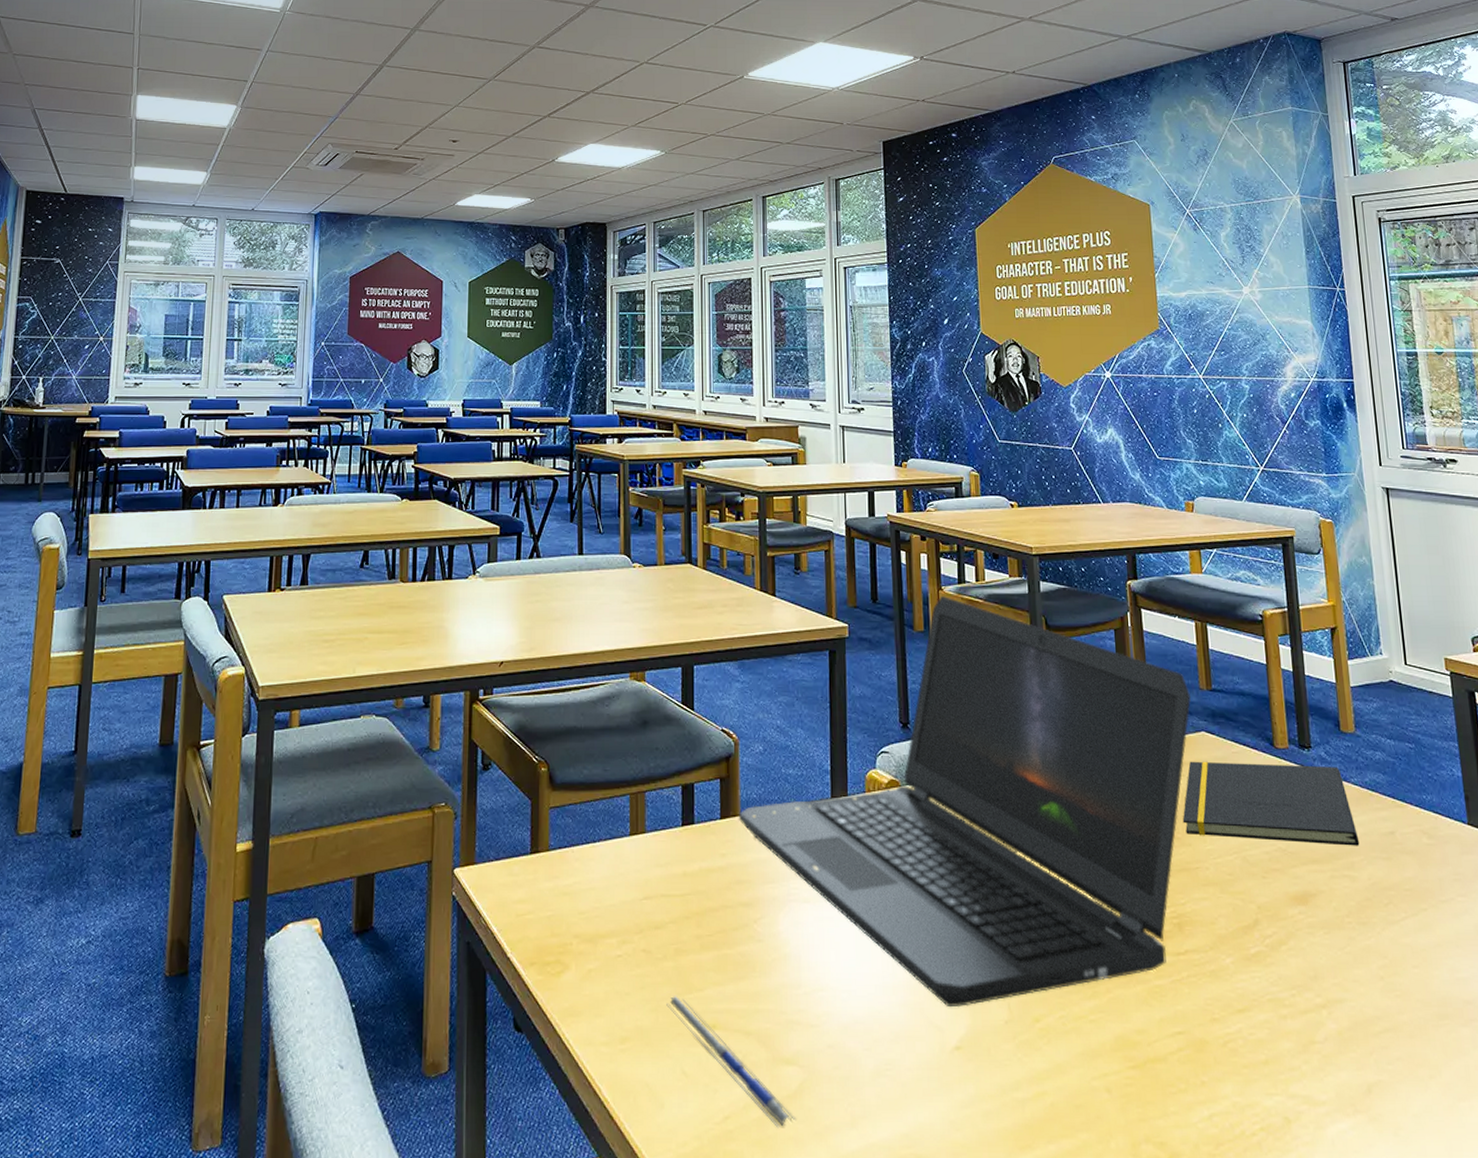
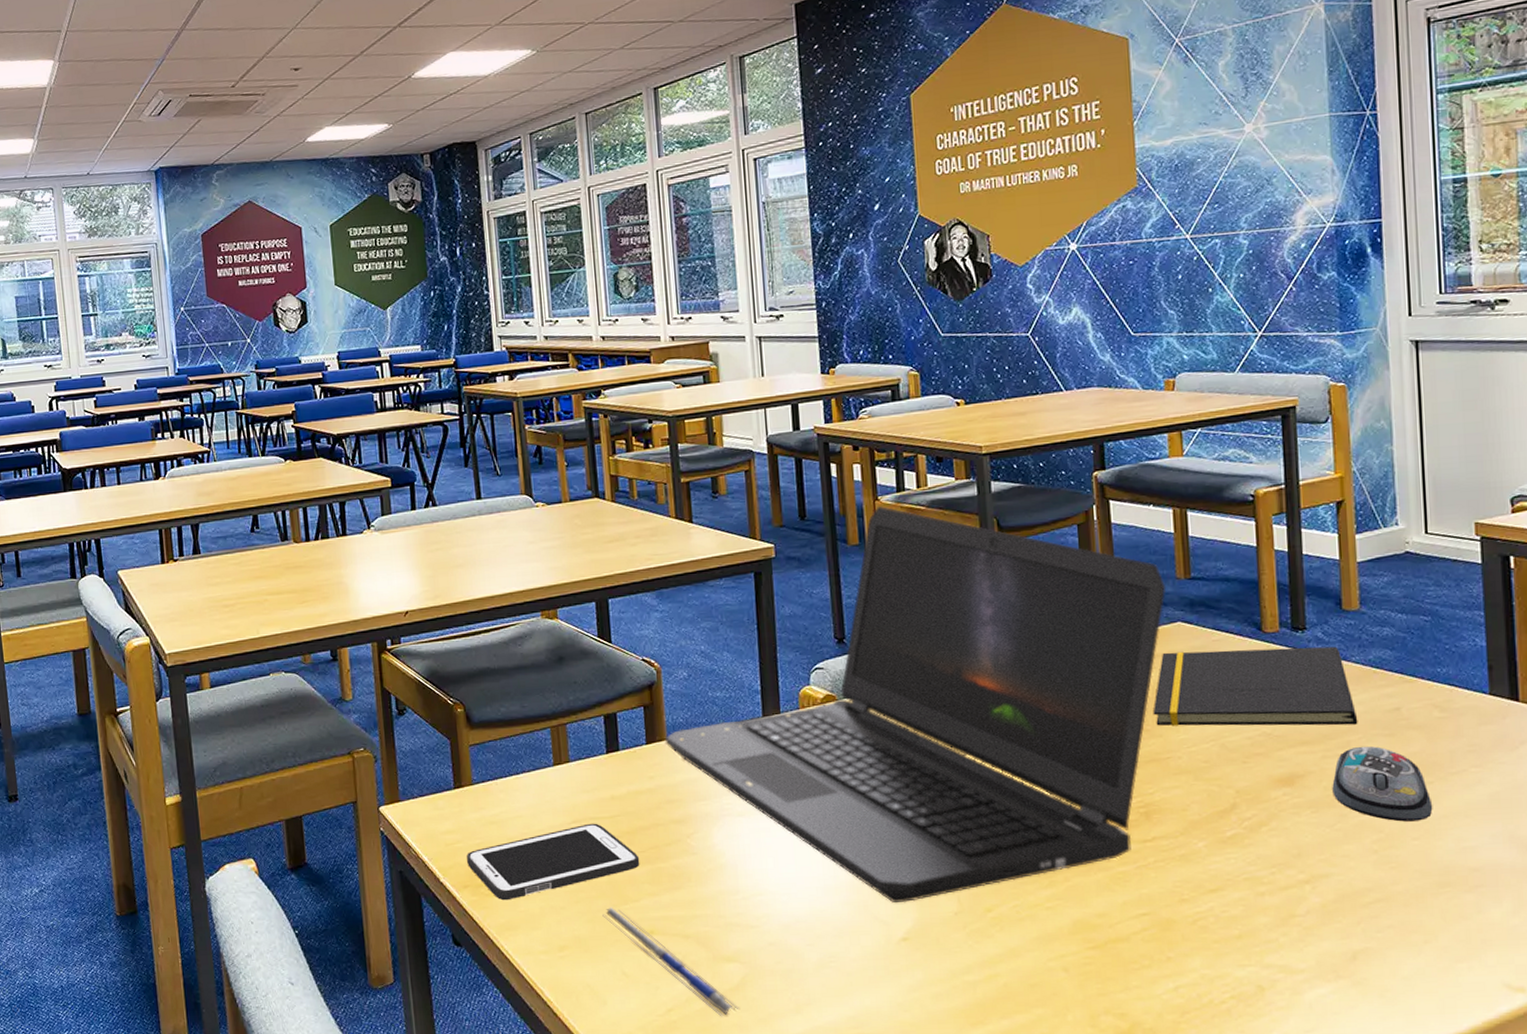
cell phone: none [535,901,707,982] -> present [466,823,640,901]
computer mouse: none [1340,869,1429,948] -> present [1332,746,1433,822]

